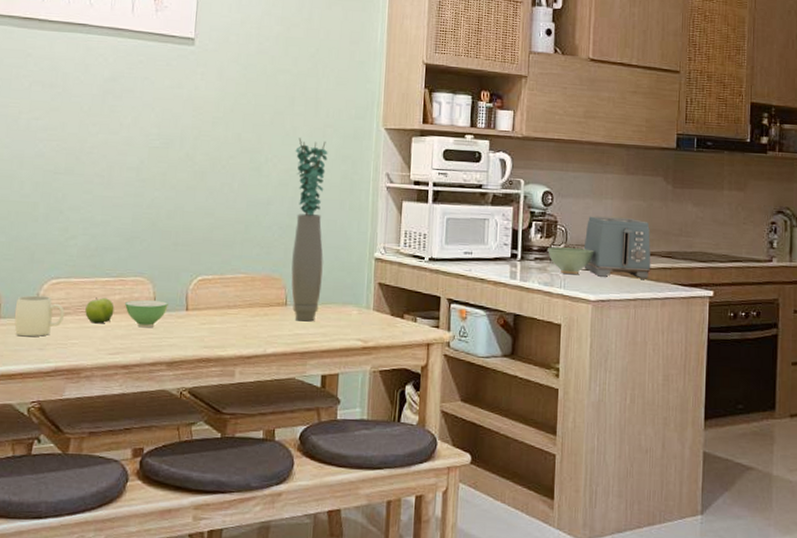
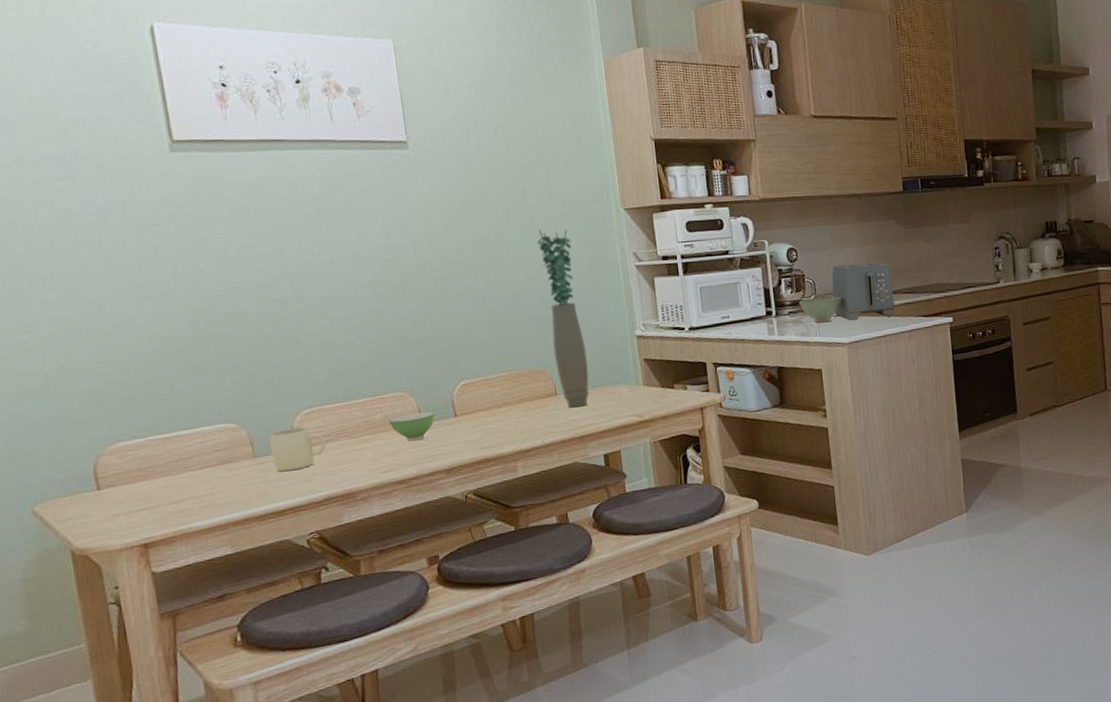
fruit: present [85,297,115,324] -> none [347,418,379,446]

